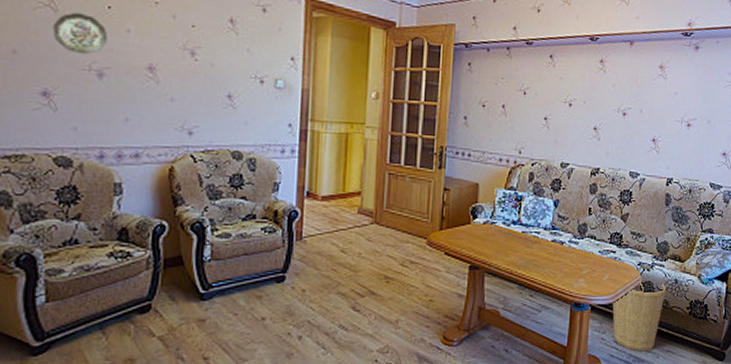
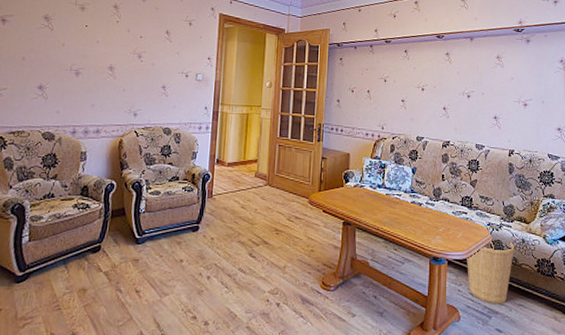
decorative plate: present [52,12,108,55] -> none [49,30,84,60]

